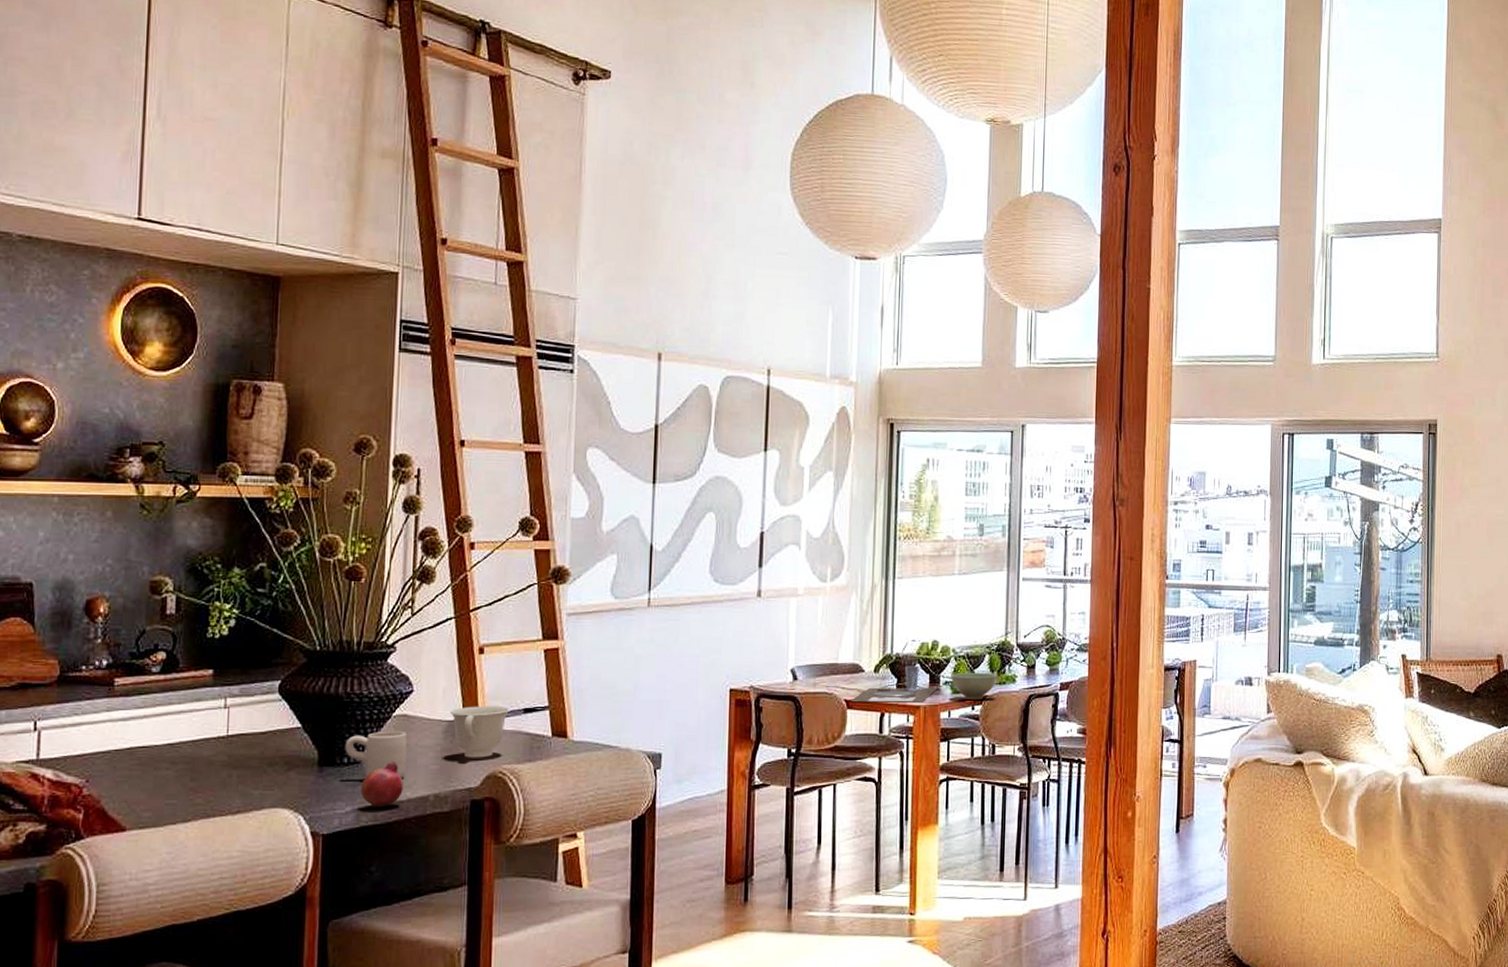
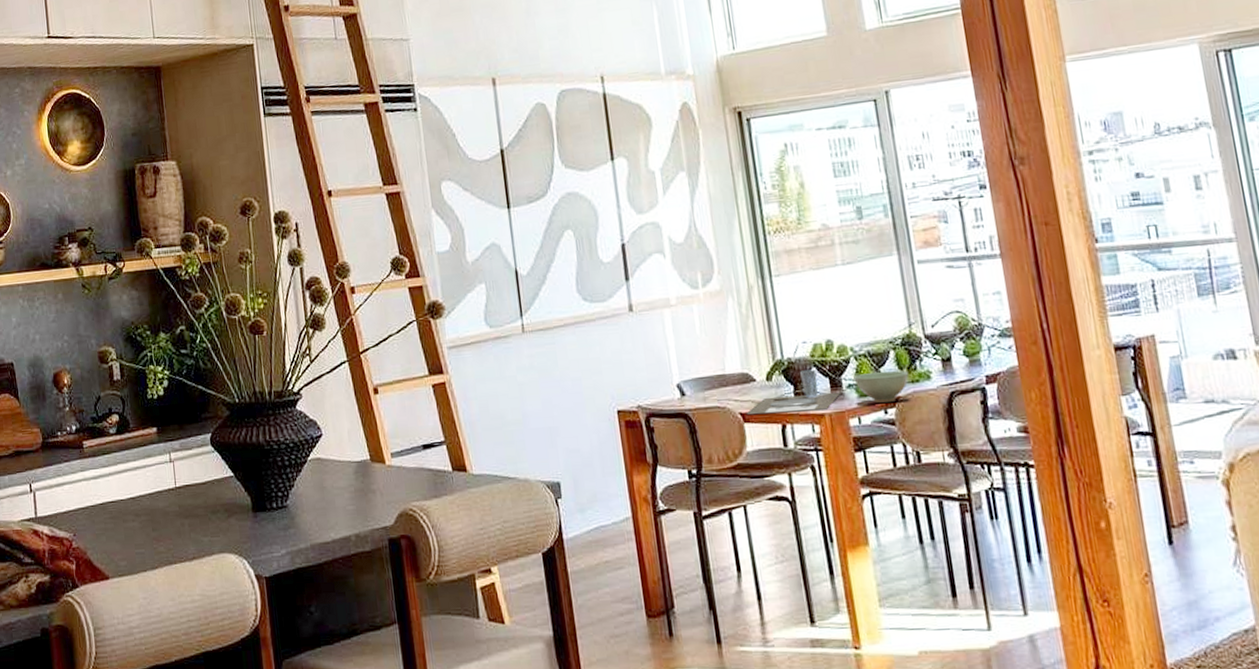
mug: present [344,730,408,778] -> none [271,474,328,520]
fruit: present [360,760,403,808] -> none [290,503,327,550]
teacup: present [450,706,509,758] -> none [357,443,409,497]

